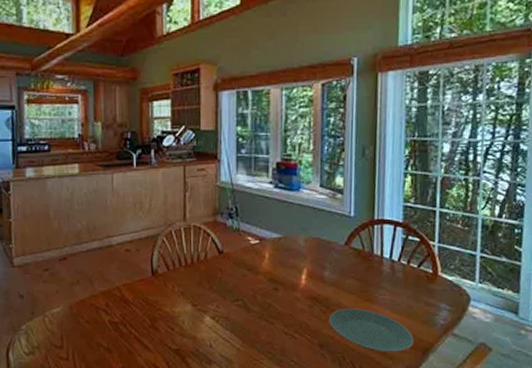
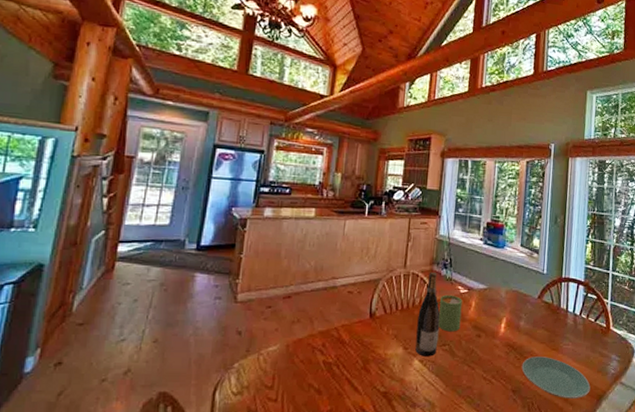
wine bottle: none [205,223,230,313] -> present [415,271,440,357]
mug: none [226,247,254,286] -> present [437,294,462,332]

